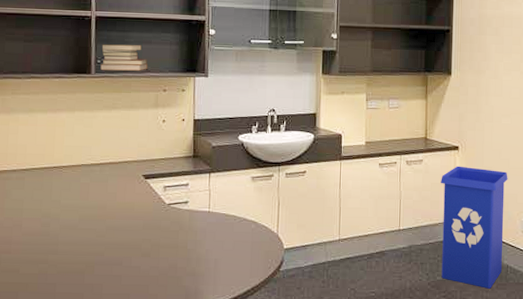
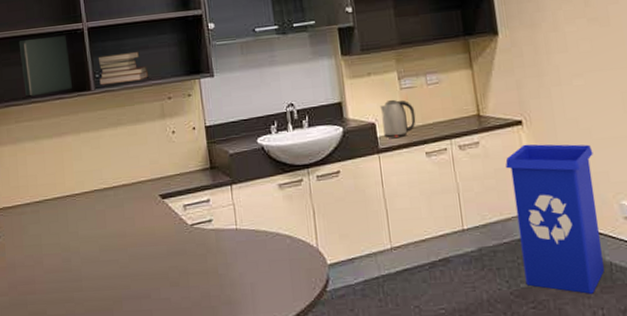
binder: none [25,18,74,72] -> present [18,36,72,97]
kettle: none [347,116,376,150] -> present [379,99,416,139]

